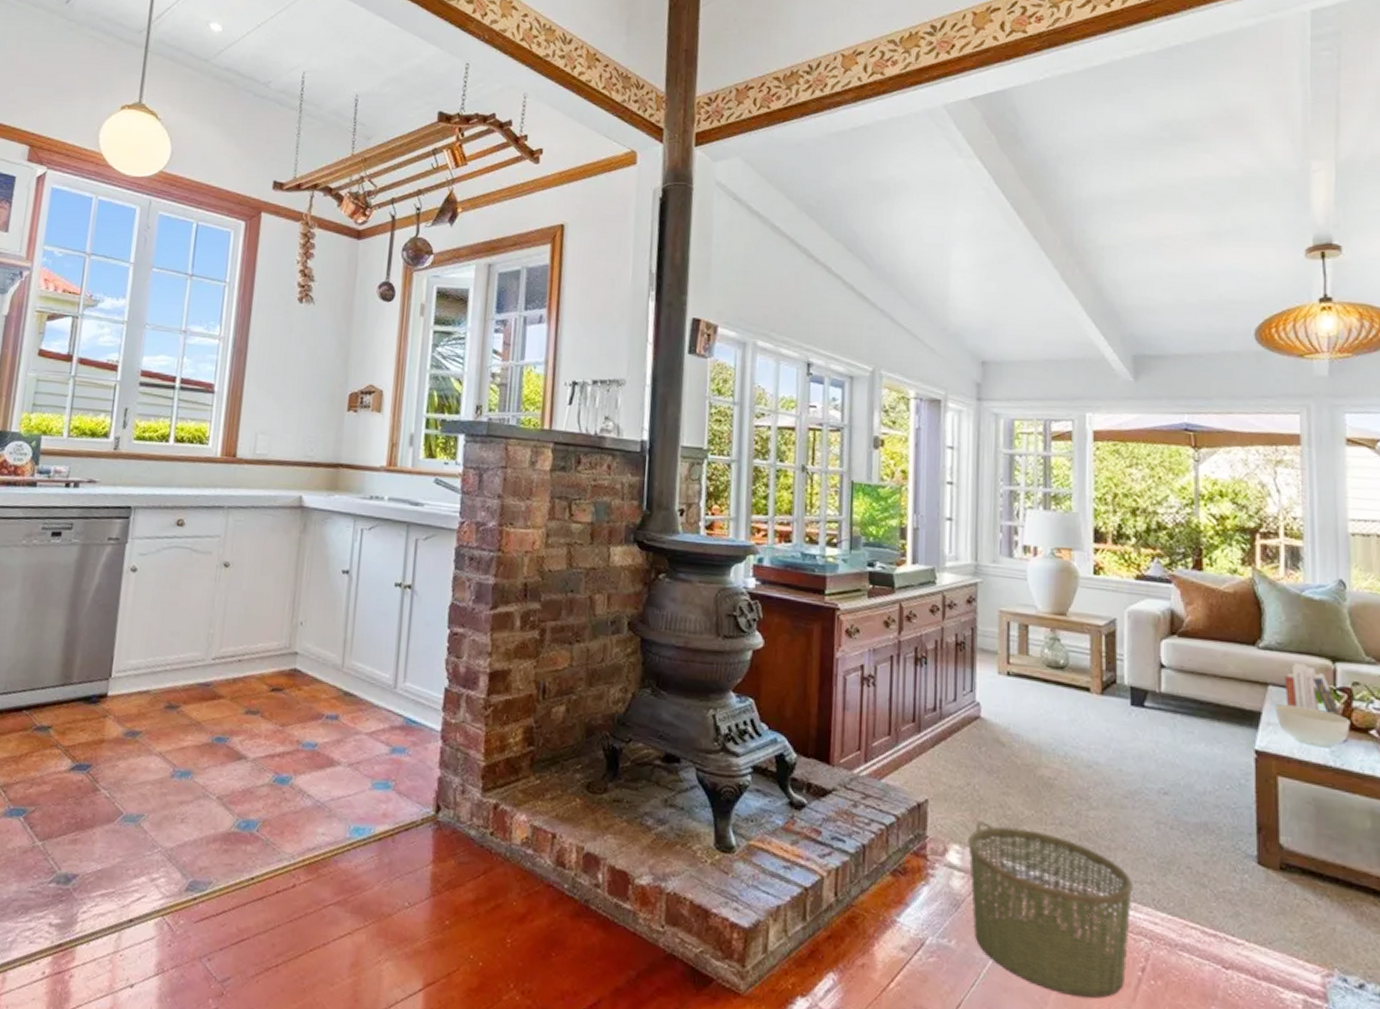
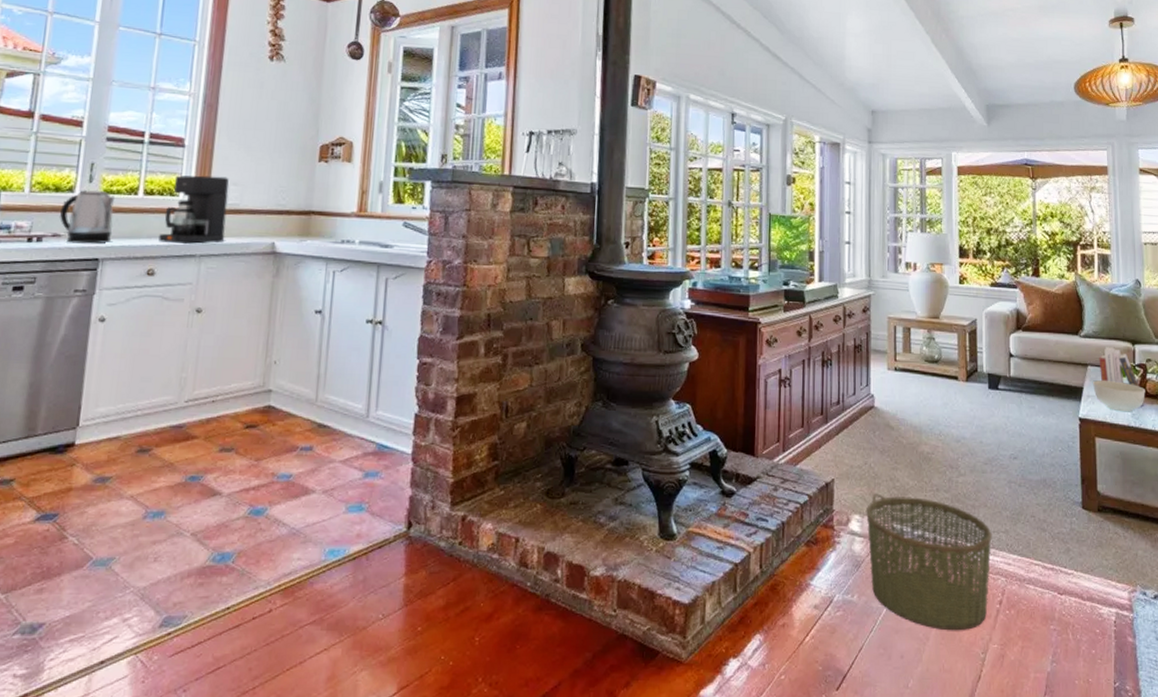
kettle: none [95,436,147,491] -> present [60,190,114,244]
coffee maker: none [188,423,257,496] -> present [158,175,229,245]

